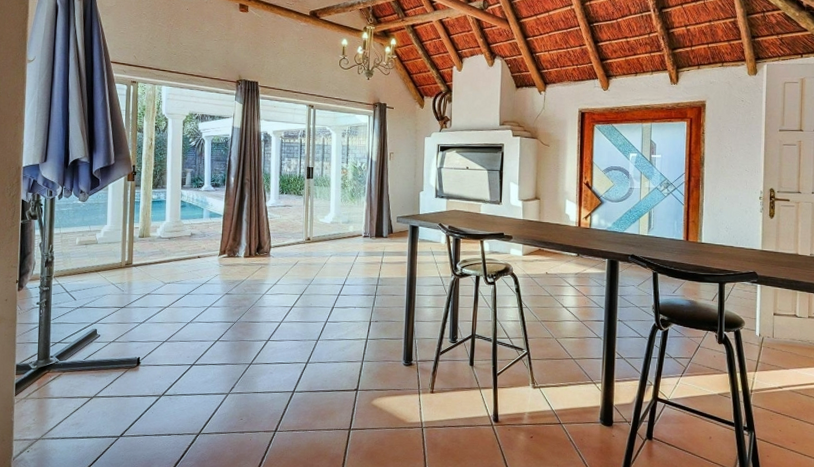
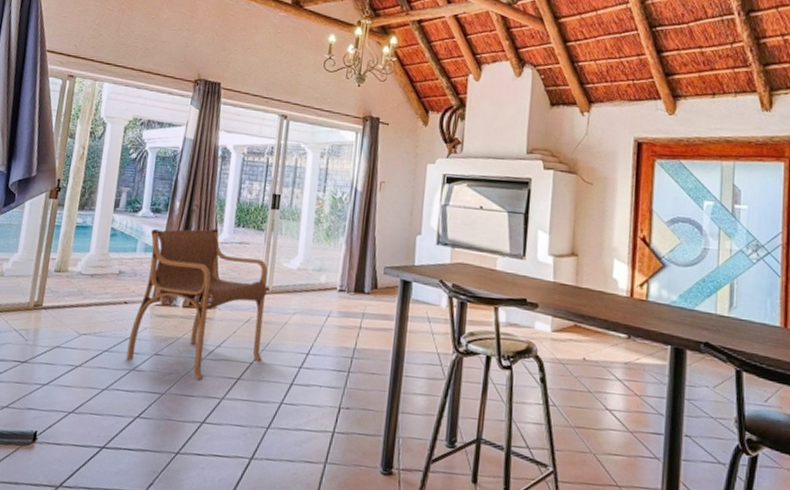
armchair: none [204,196,309,309] -> present [126,229,268,380]

